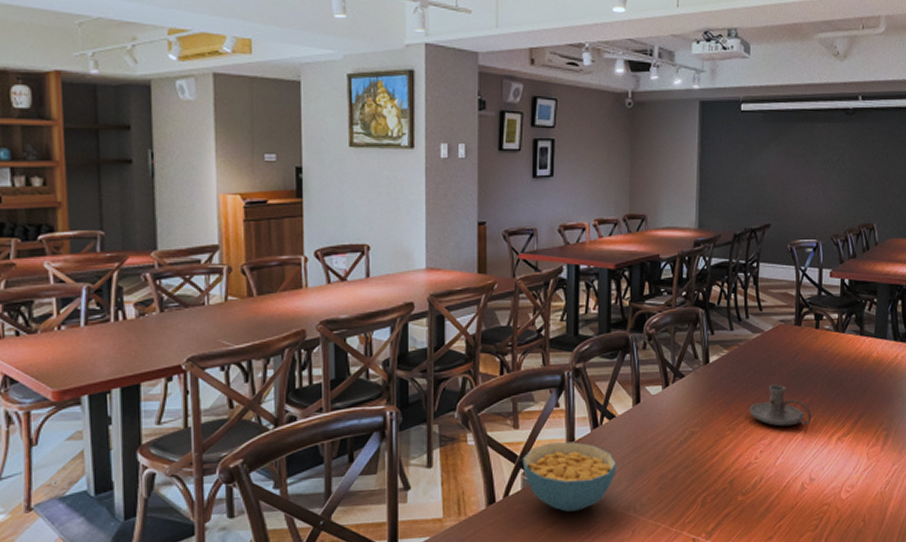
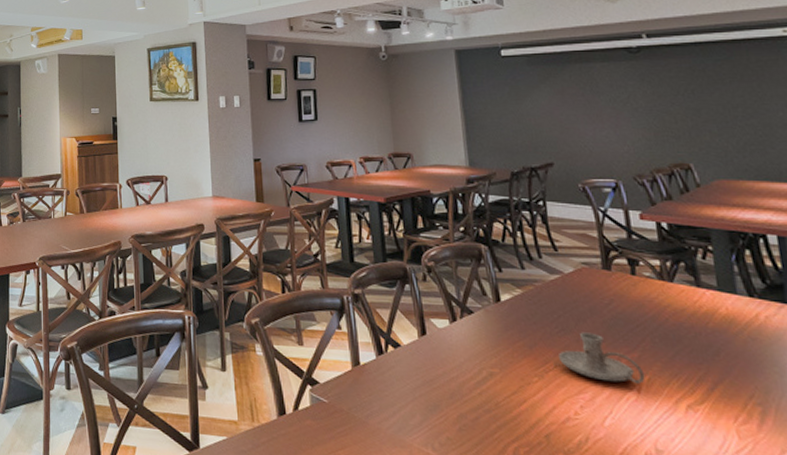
cereal bowl: present [522,441,617,512] -> none [309,363,408,438]

